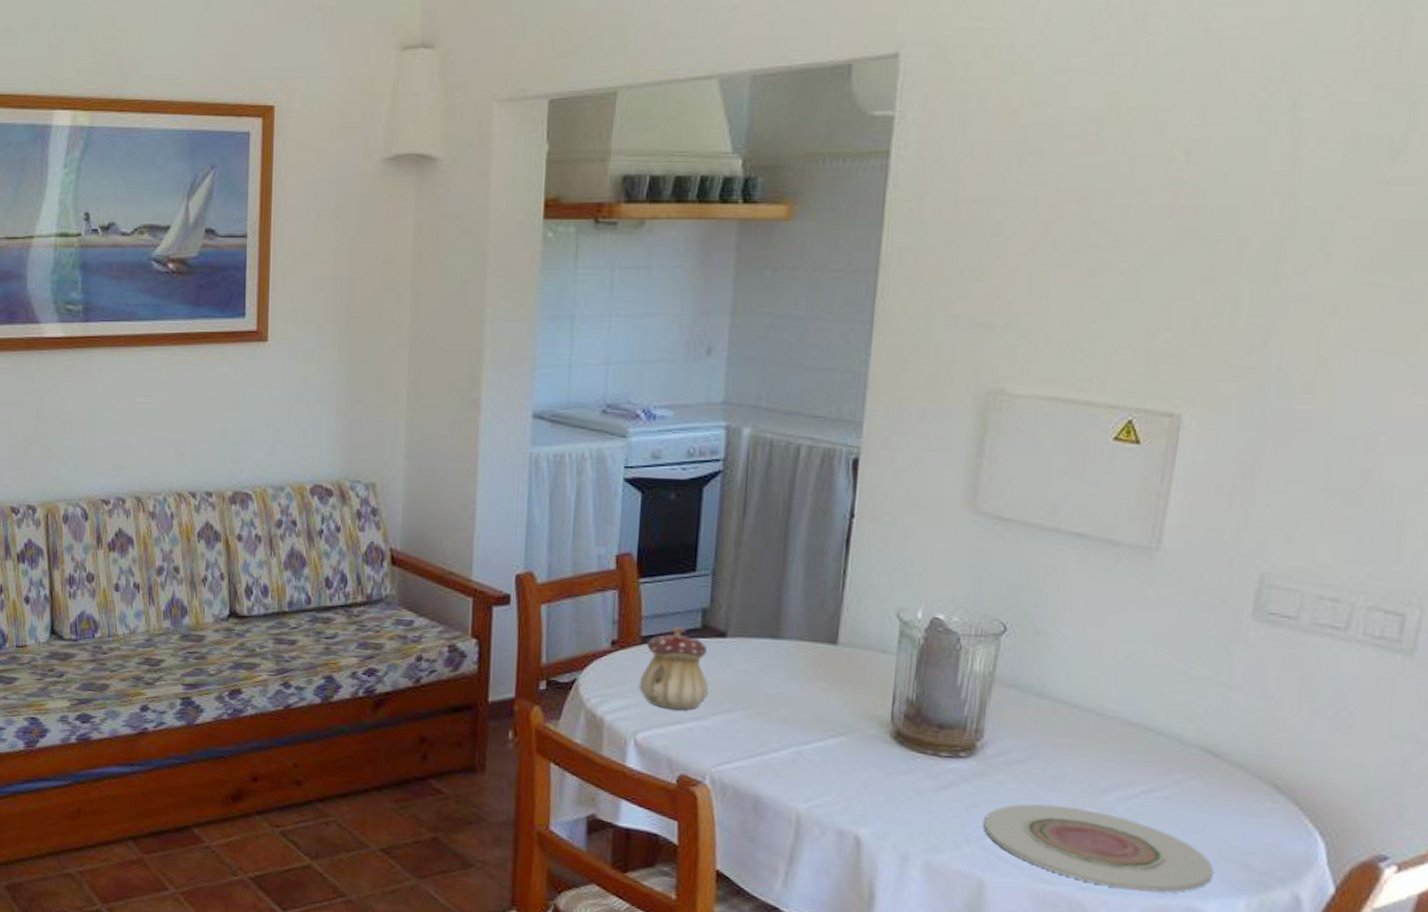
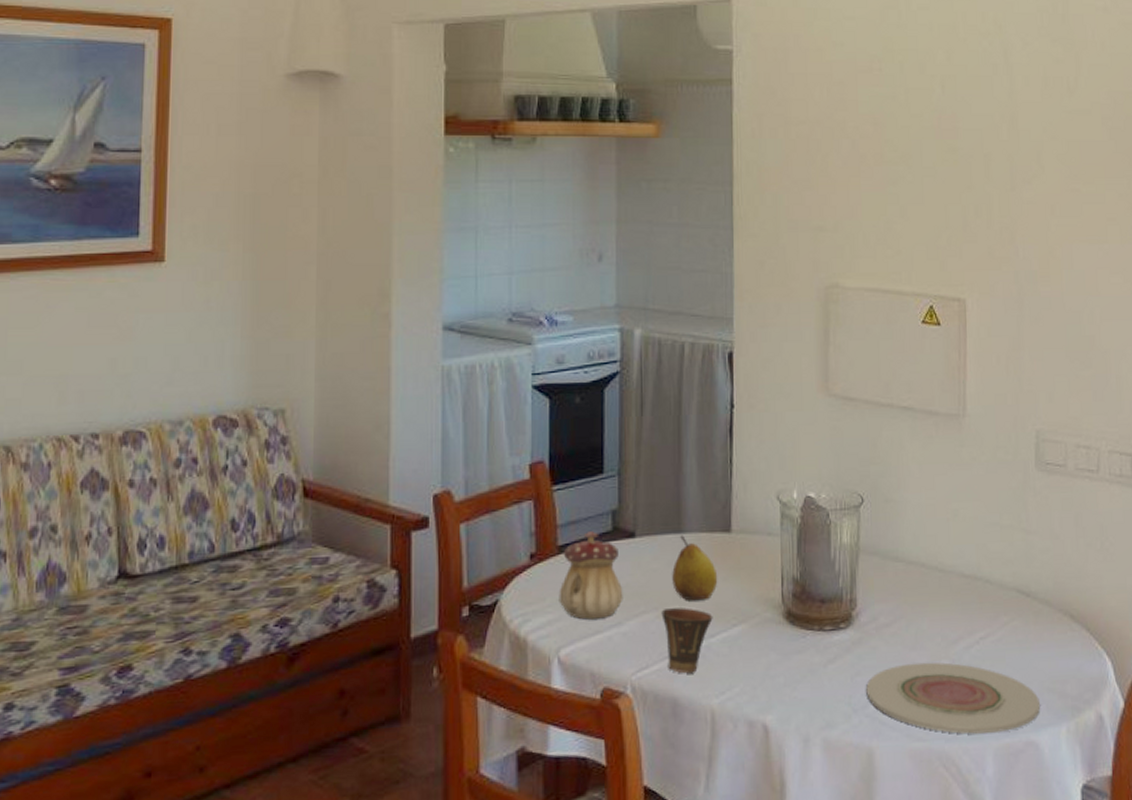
cup: none [749,710,808,776] -> present [661,608,713,674]
fruit: none [764,641,818,708] -> present [672,535,718,601]

